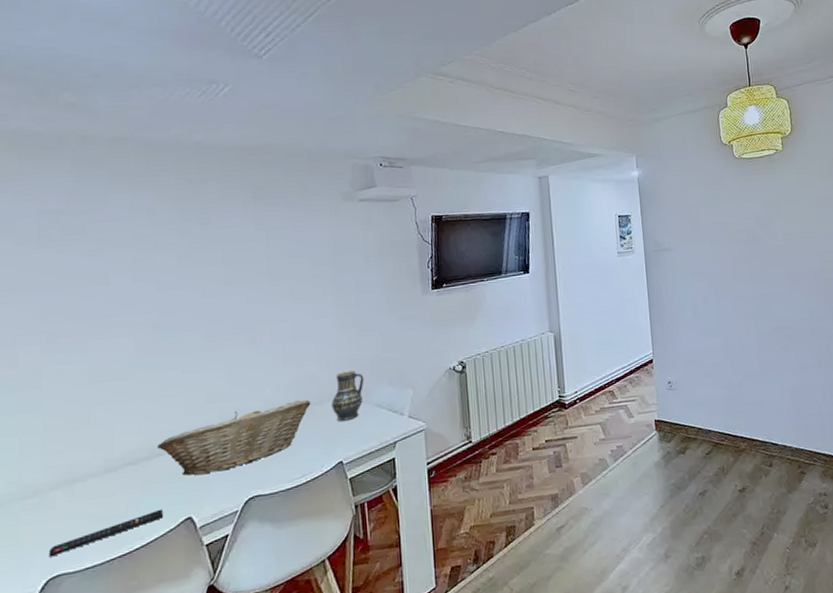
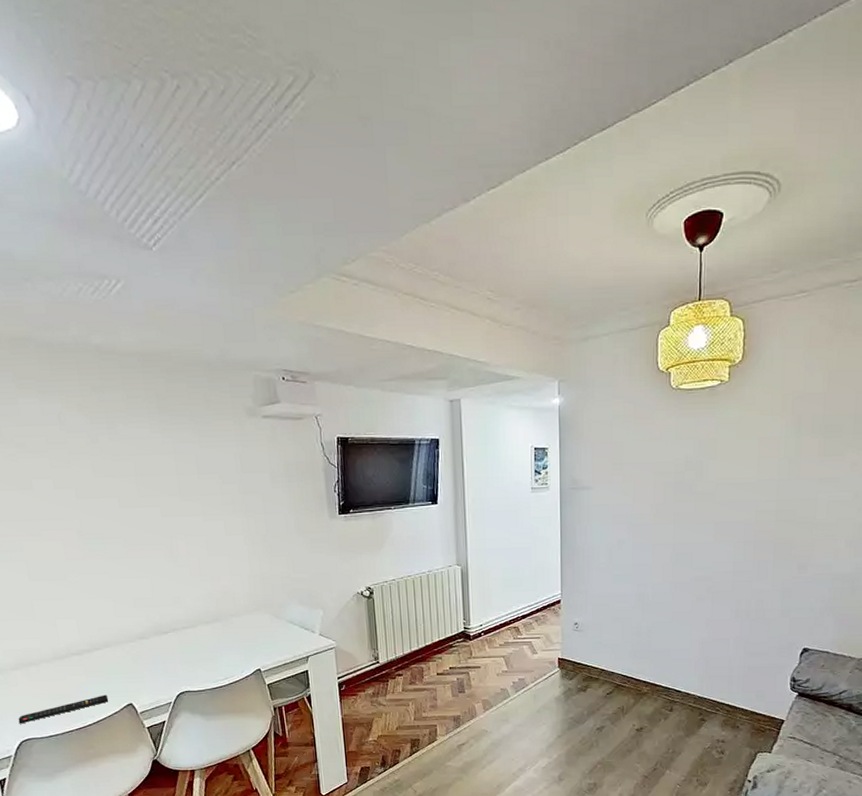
fruit basket: present [157,399,311,476] -> none [95,611,229,669]
vase: present [331,370,364,422] -> none [247,587,277,634]

